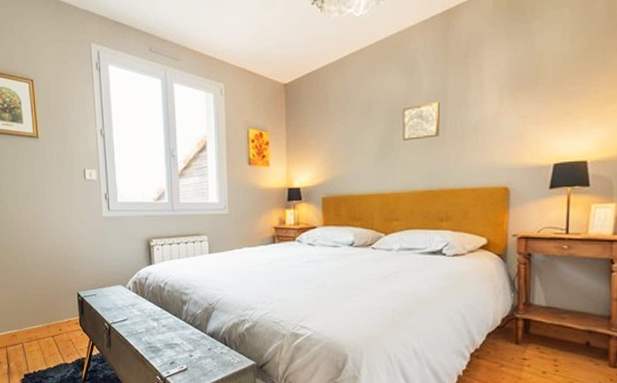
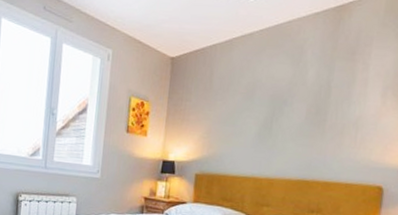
wall art: present [402,101,440,141] -> none [282,93,323,129]

